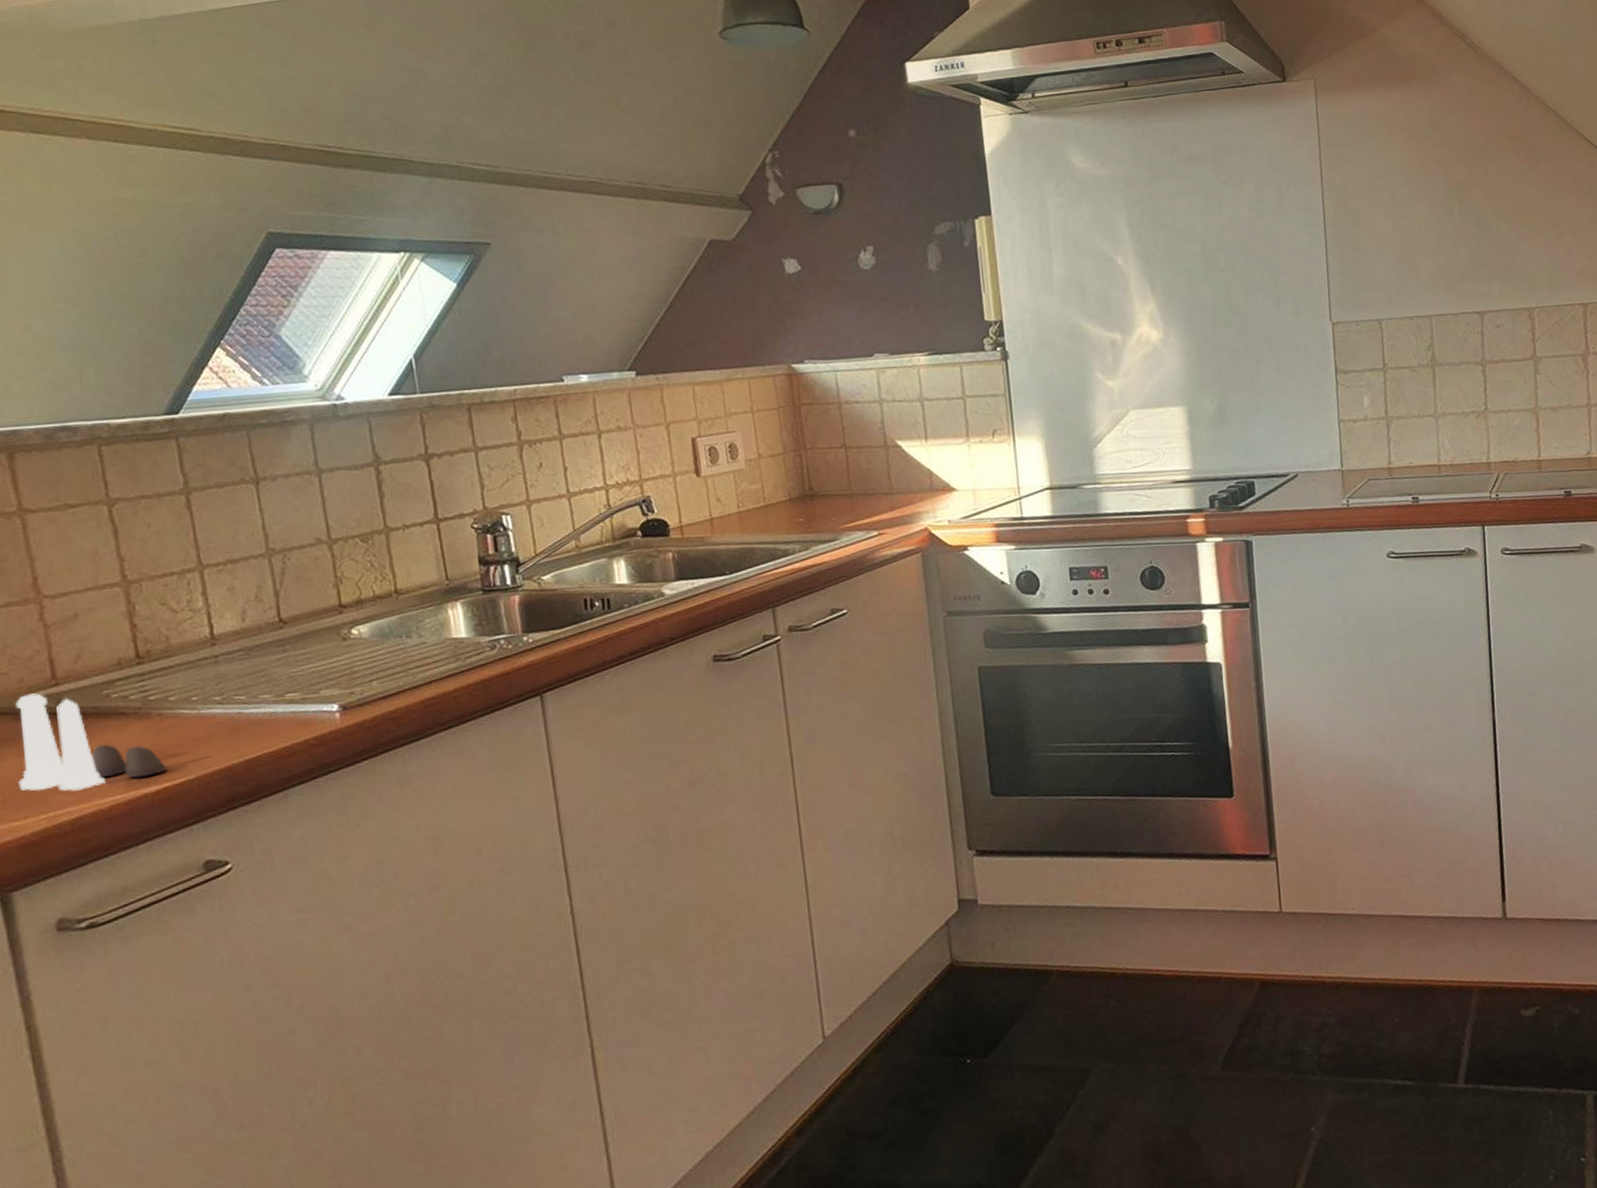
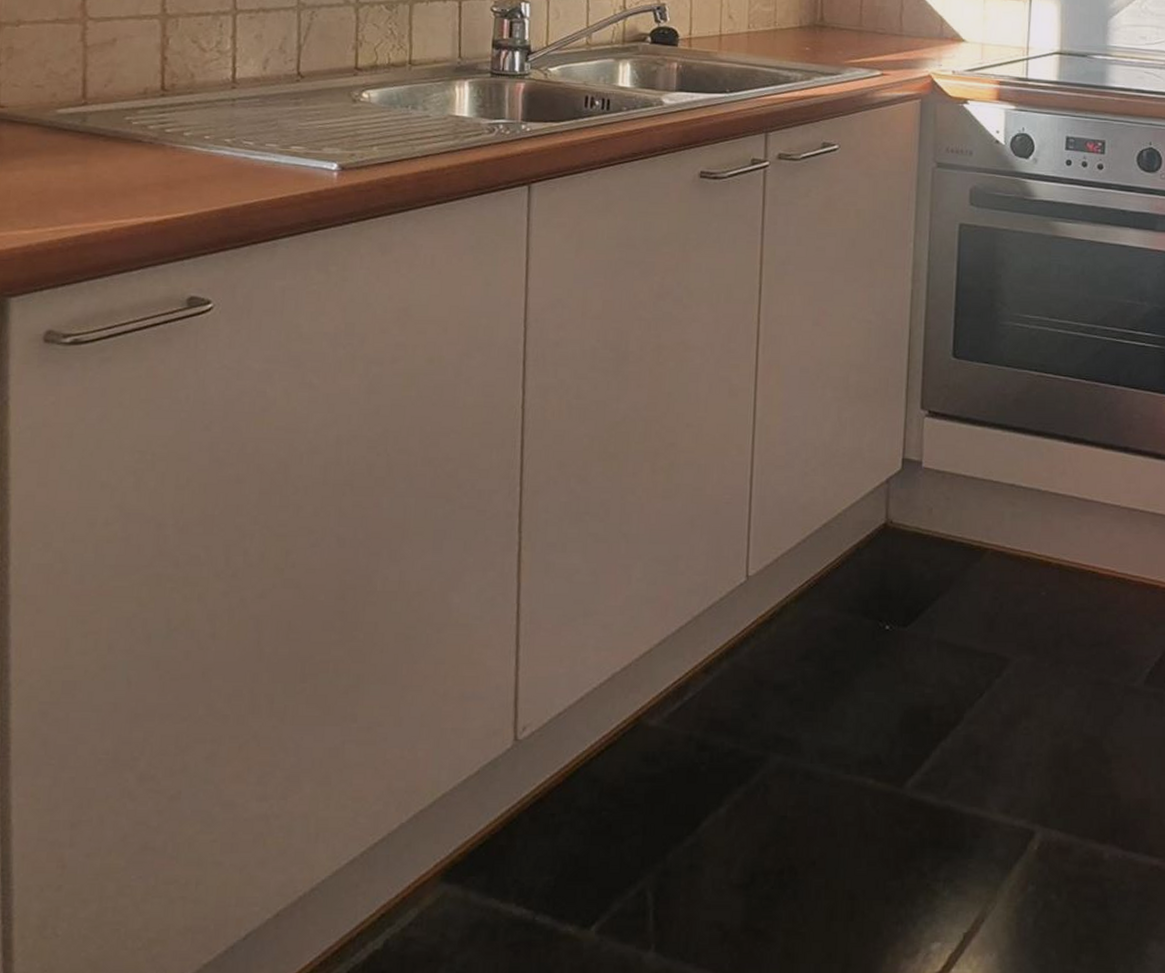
salt and pepper shaker set: present [15,693,168,792] -> none [34,109,172,209]

